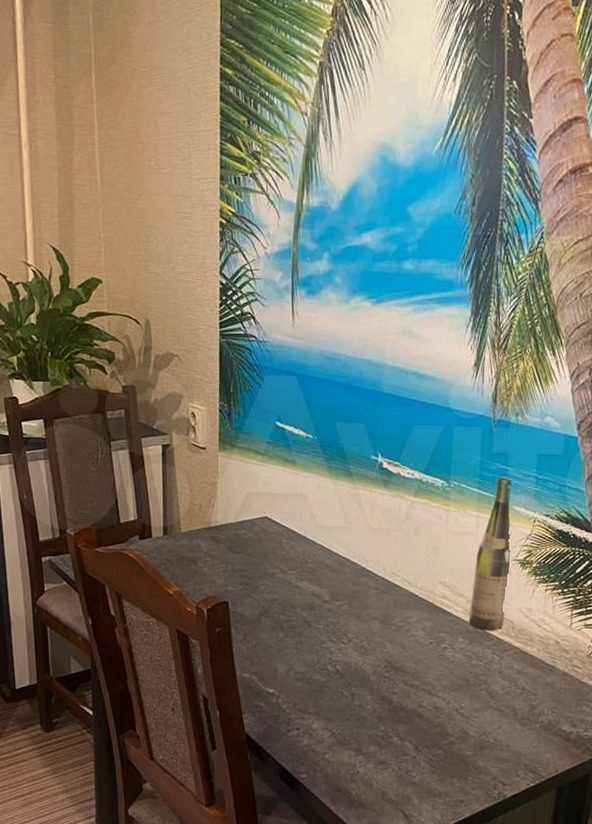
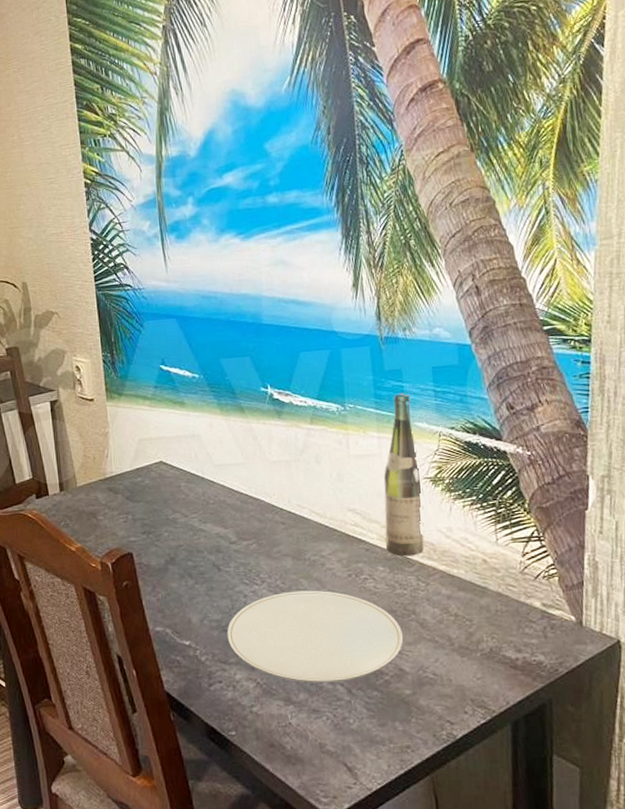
plate: none [309,652,473,739] -> present [227,590,404,683]

